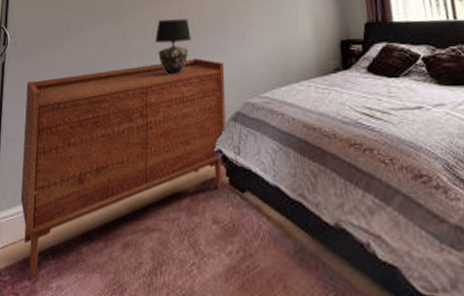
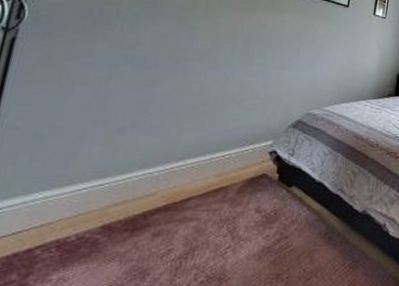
sideboard: present [20,58,226,280] -> none [17,64,295,274]
table lamp: present [154,19,191,75] -> none [225,27,267,82]

